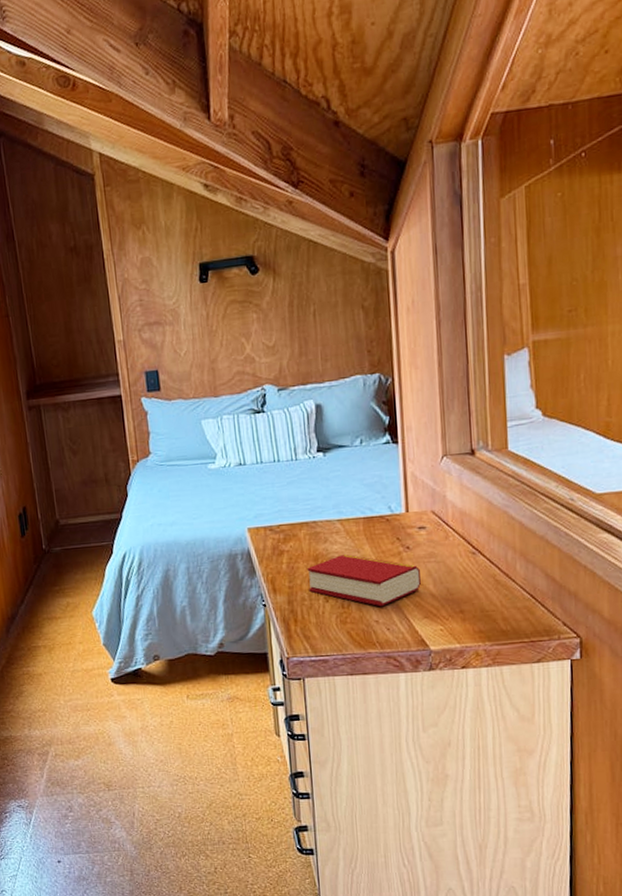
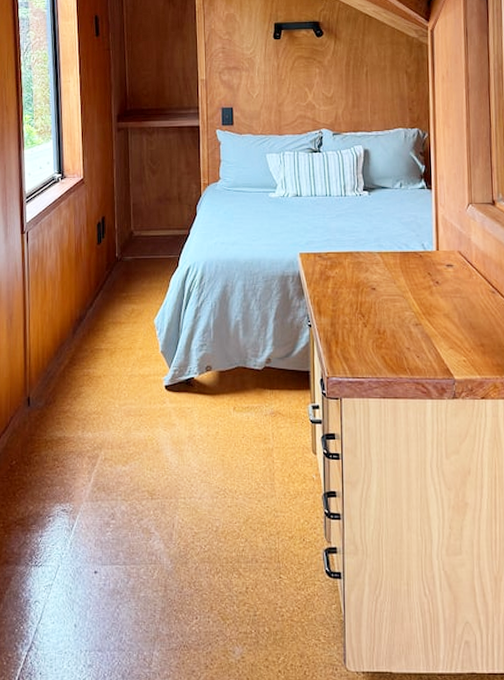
book: present [307,553,421,607] -> none [349,283,447,335]

